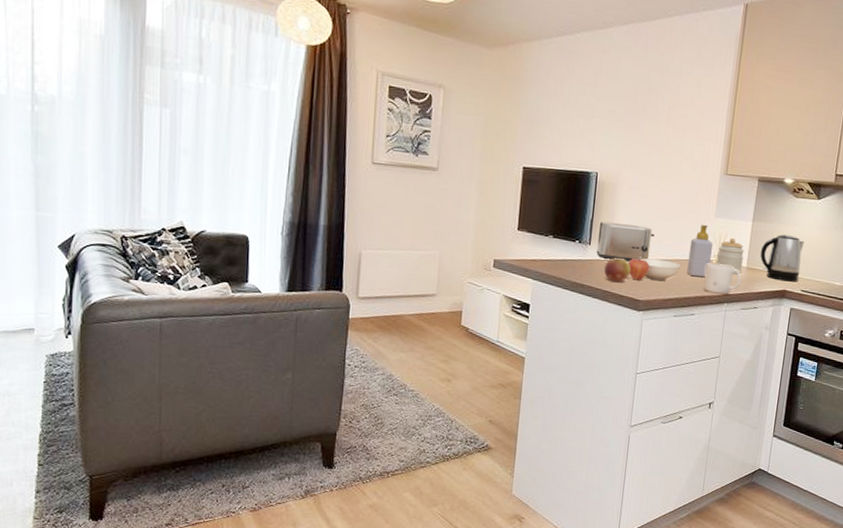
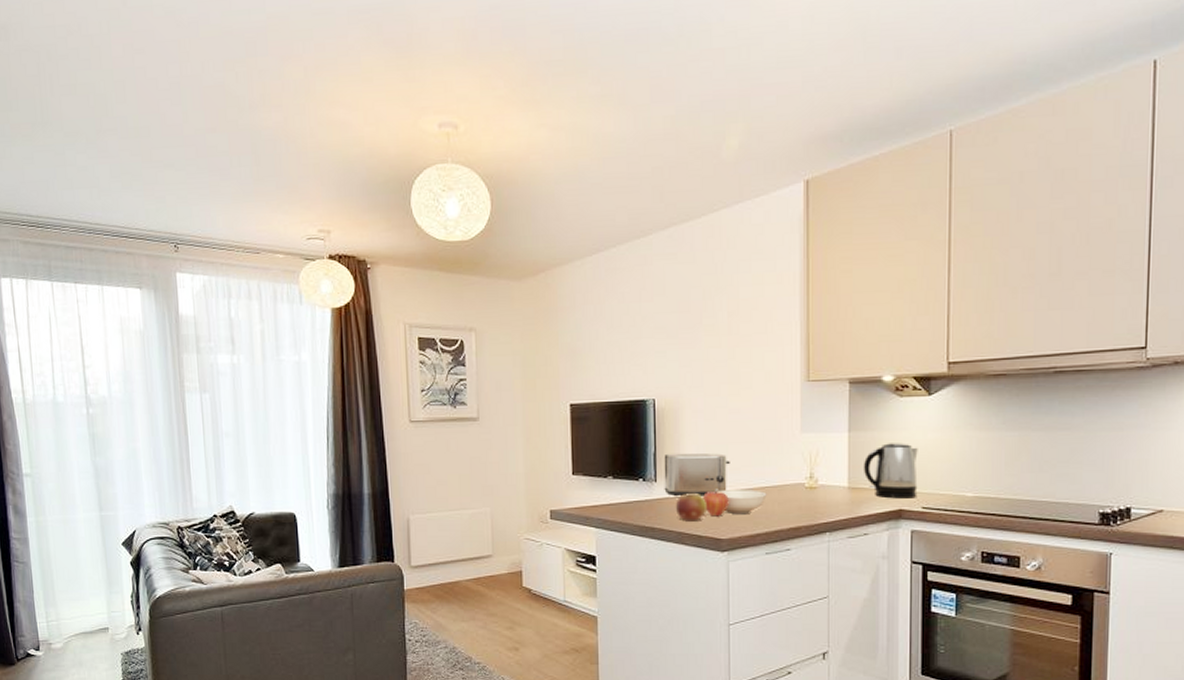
soap bottle: present [686,224,713,278] -> none [774,443,802,505]
mug: present [704,263,742,295] -> none [797,487,844,523]
jar: present [716,237,745,274] -> none [810,454,844,497]

